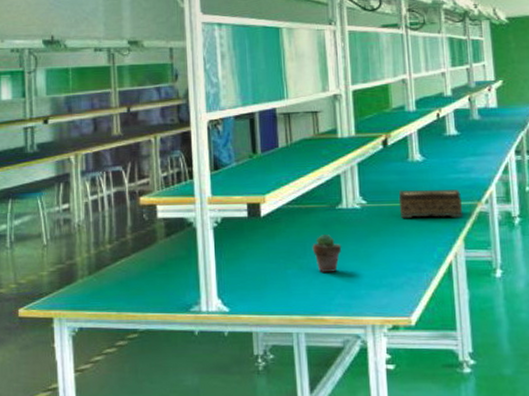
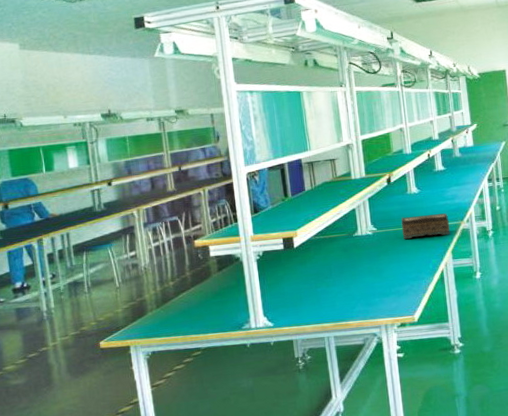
potted succulent: present [312,235,342,274] -> none [336,257,359,288]

